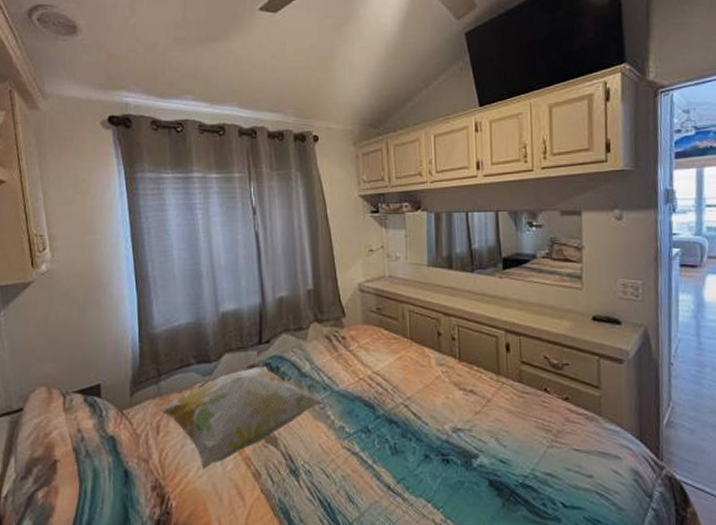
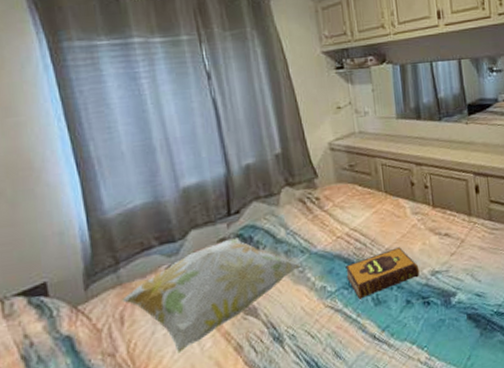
hardback book: none [365,397,441,446] -> present [345,247,420,300]

